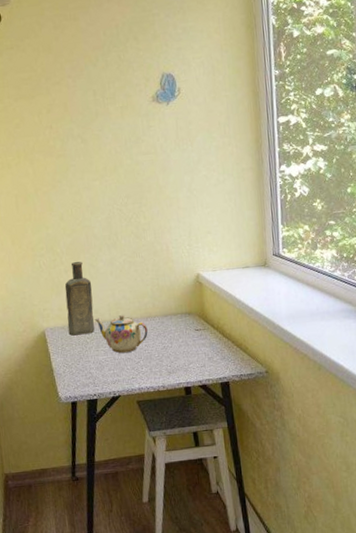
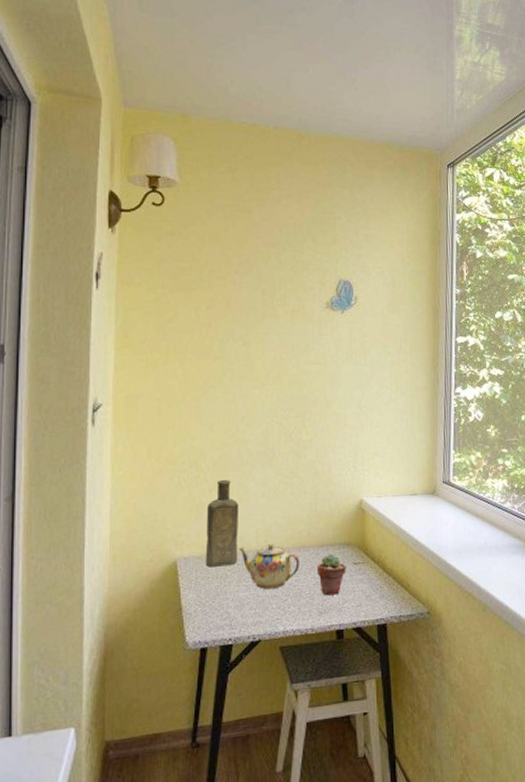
potted succulent: none [163,322,189,358] -> present [316,554,346,596]

